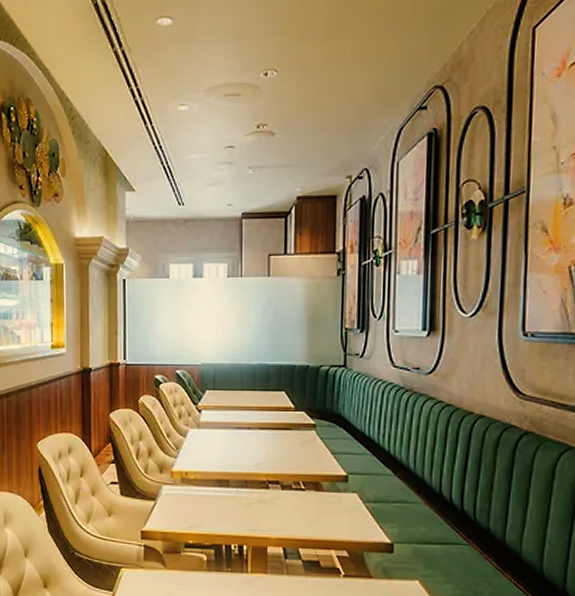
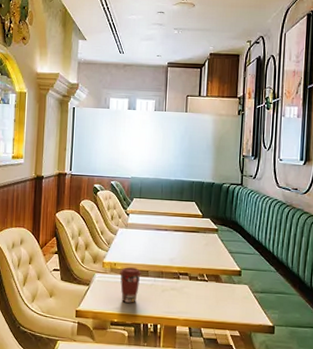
coffee cup: none [192,476,220,520] -> present [119,267,141,303]

